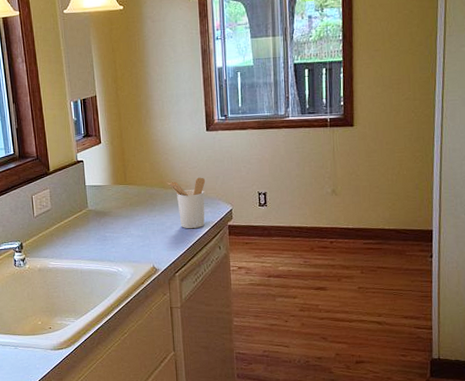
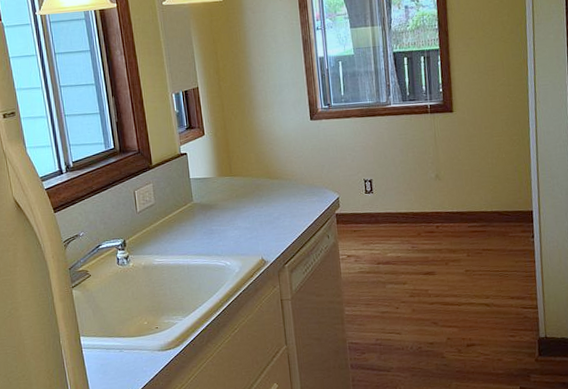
utensil holder: present [167,177,206,229] -> none [273,166,312,219]

